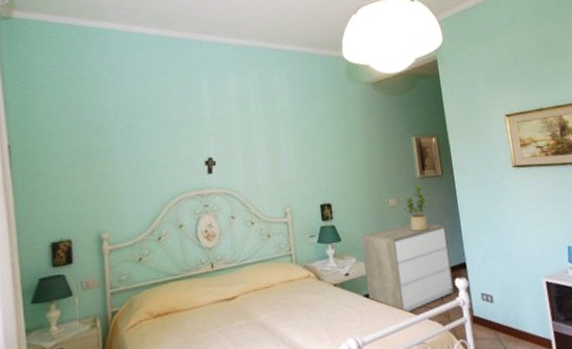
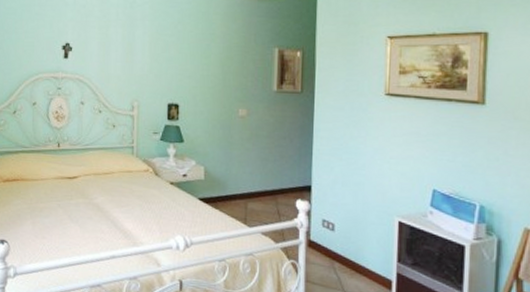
dresser: present [361,224,454,313] -> none [204,136,296,223]
potted plant: present [403,184,429,231] -> none [253,98,279,146]

